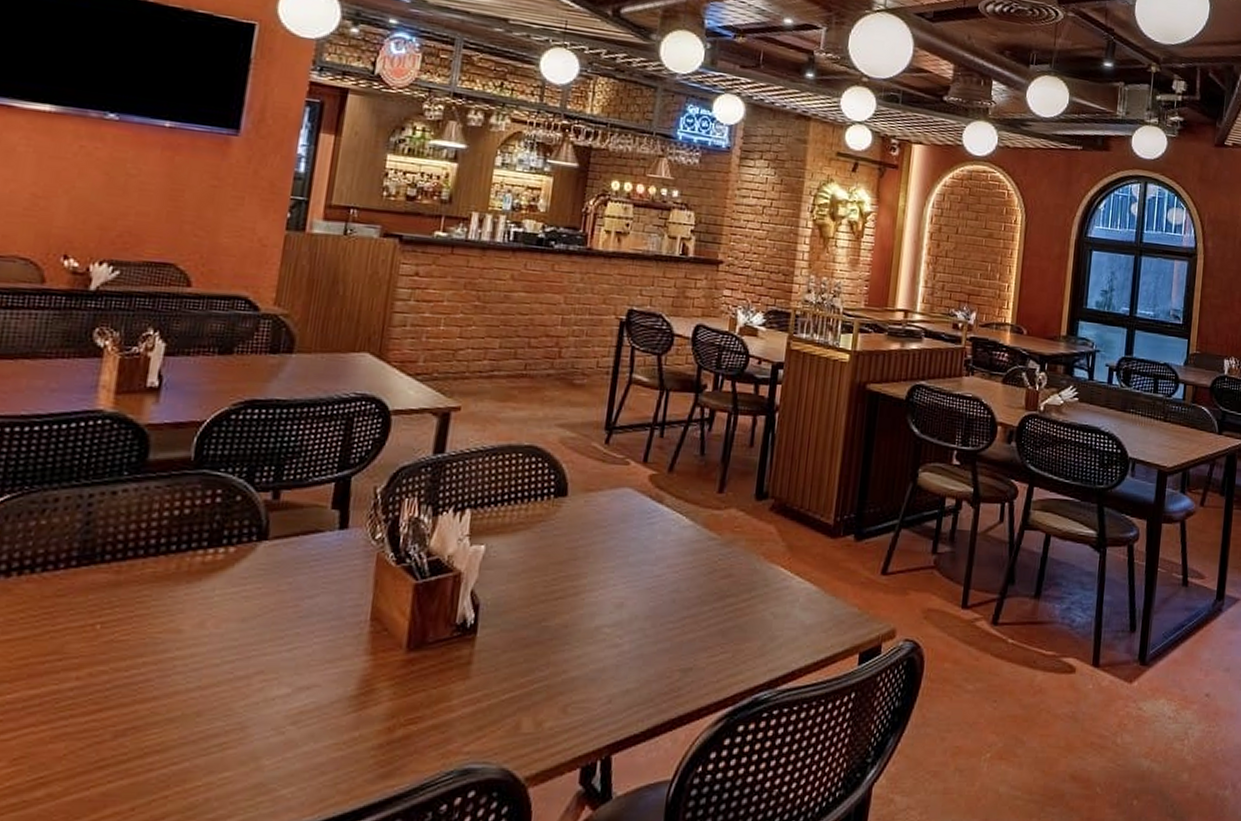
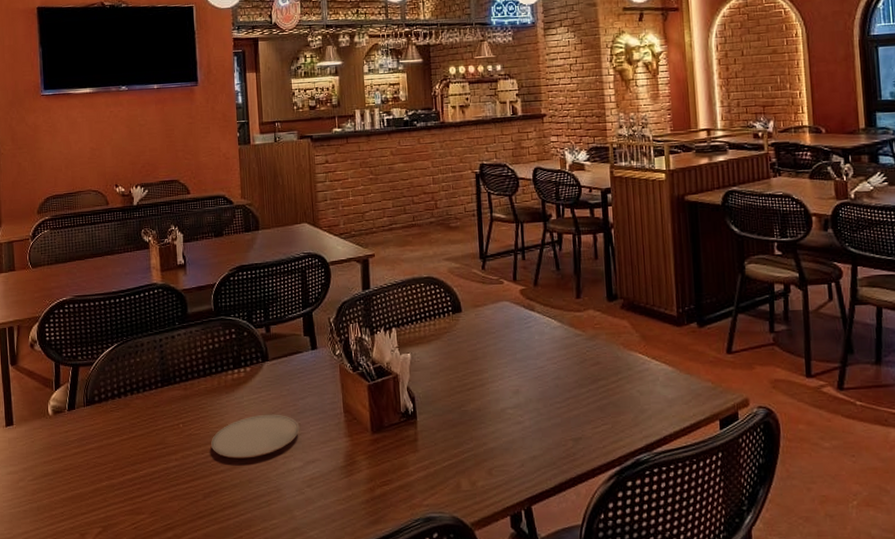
plate: none [144,616,298,680] -> present [211,414,300,459]

